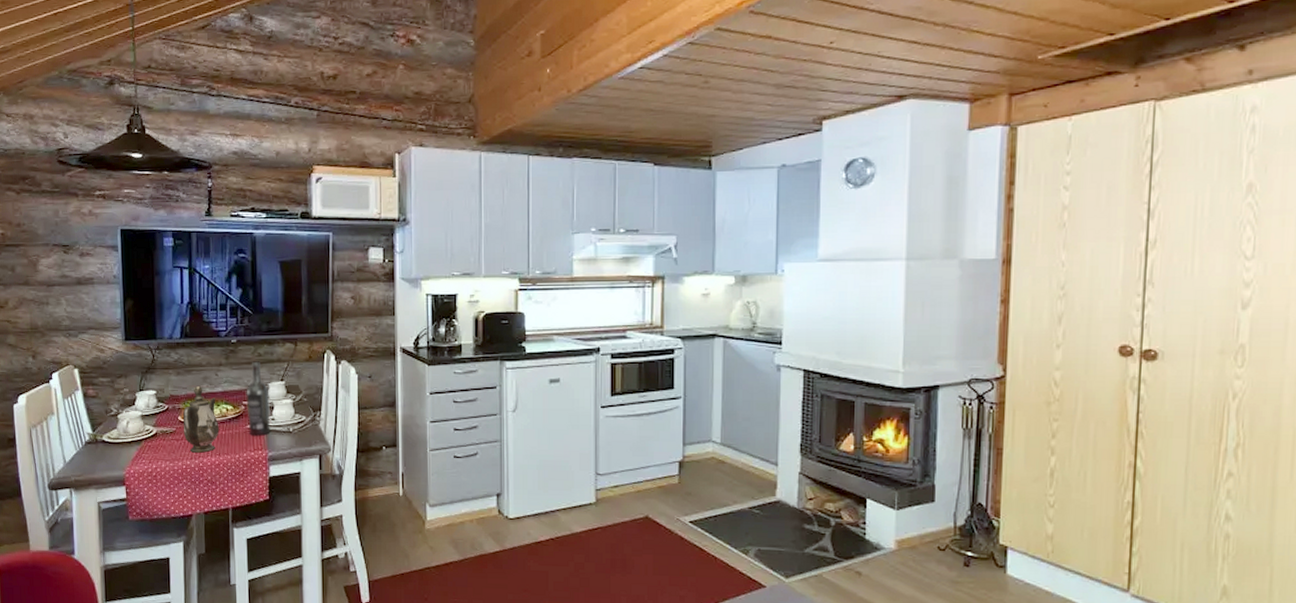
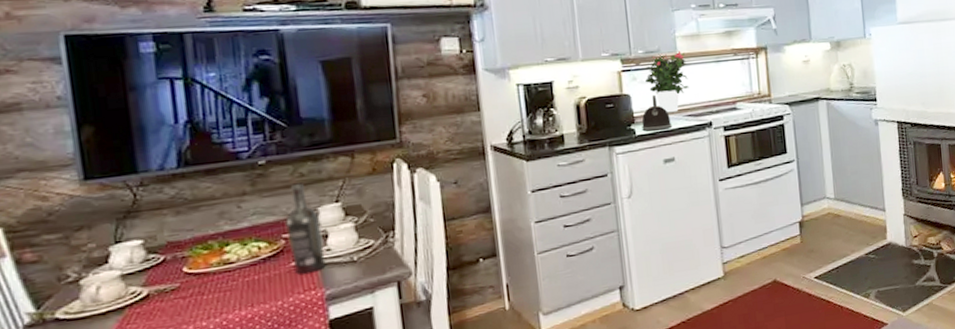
teapot: present [182,385,219,454] -> none [189,223,250,311]
kettle: none [532,315,560,352] -> present [642,94,671,132]
potted flower: none [540,274,582,335] -> present [645,51,689,113]

